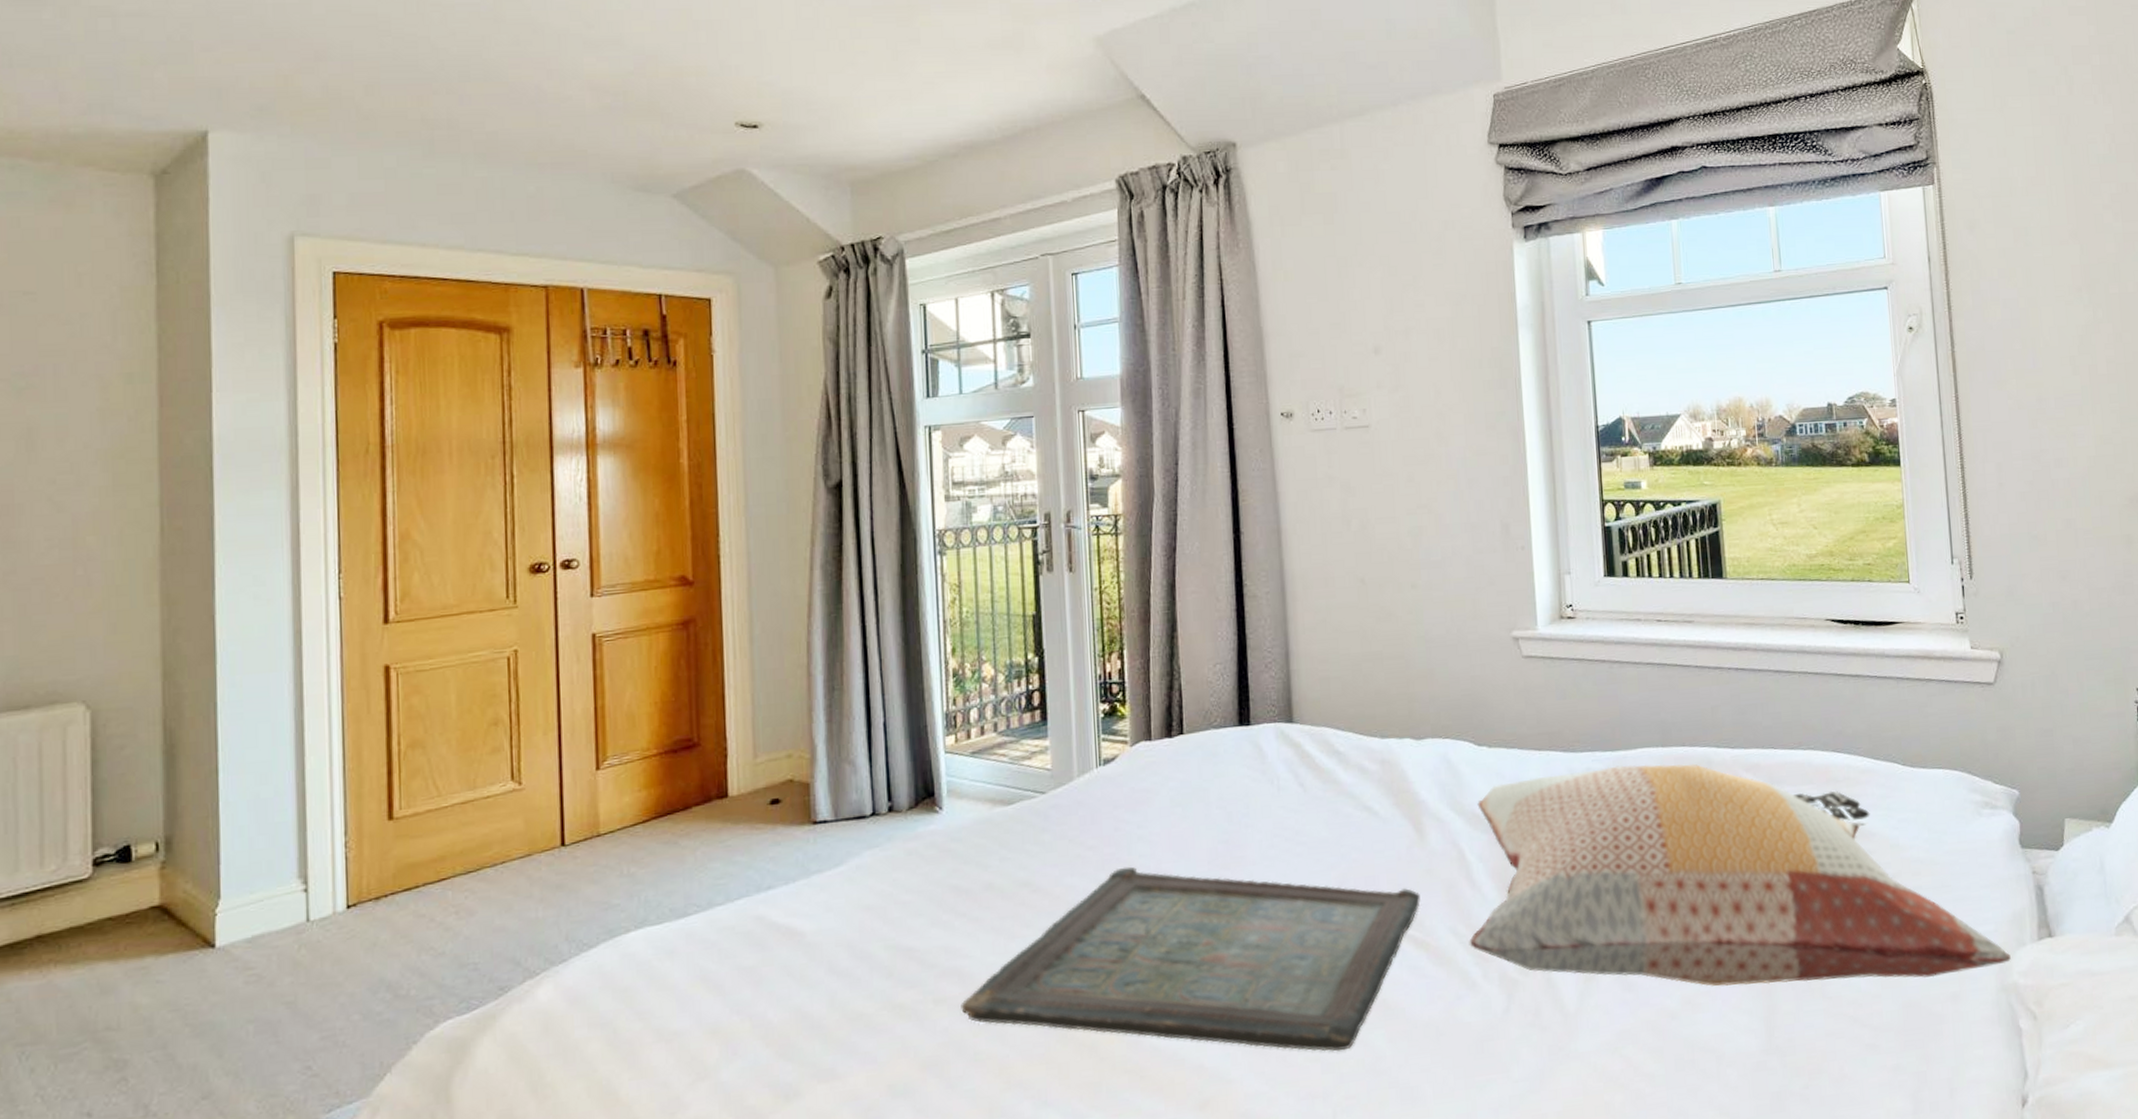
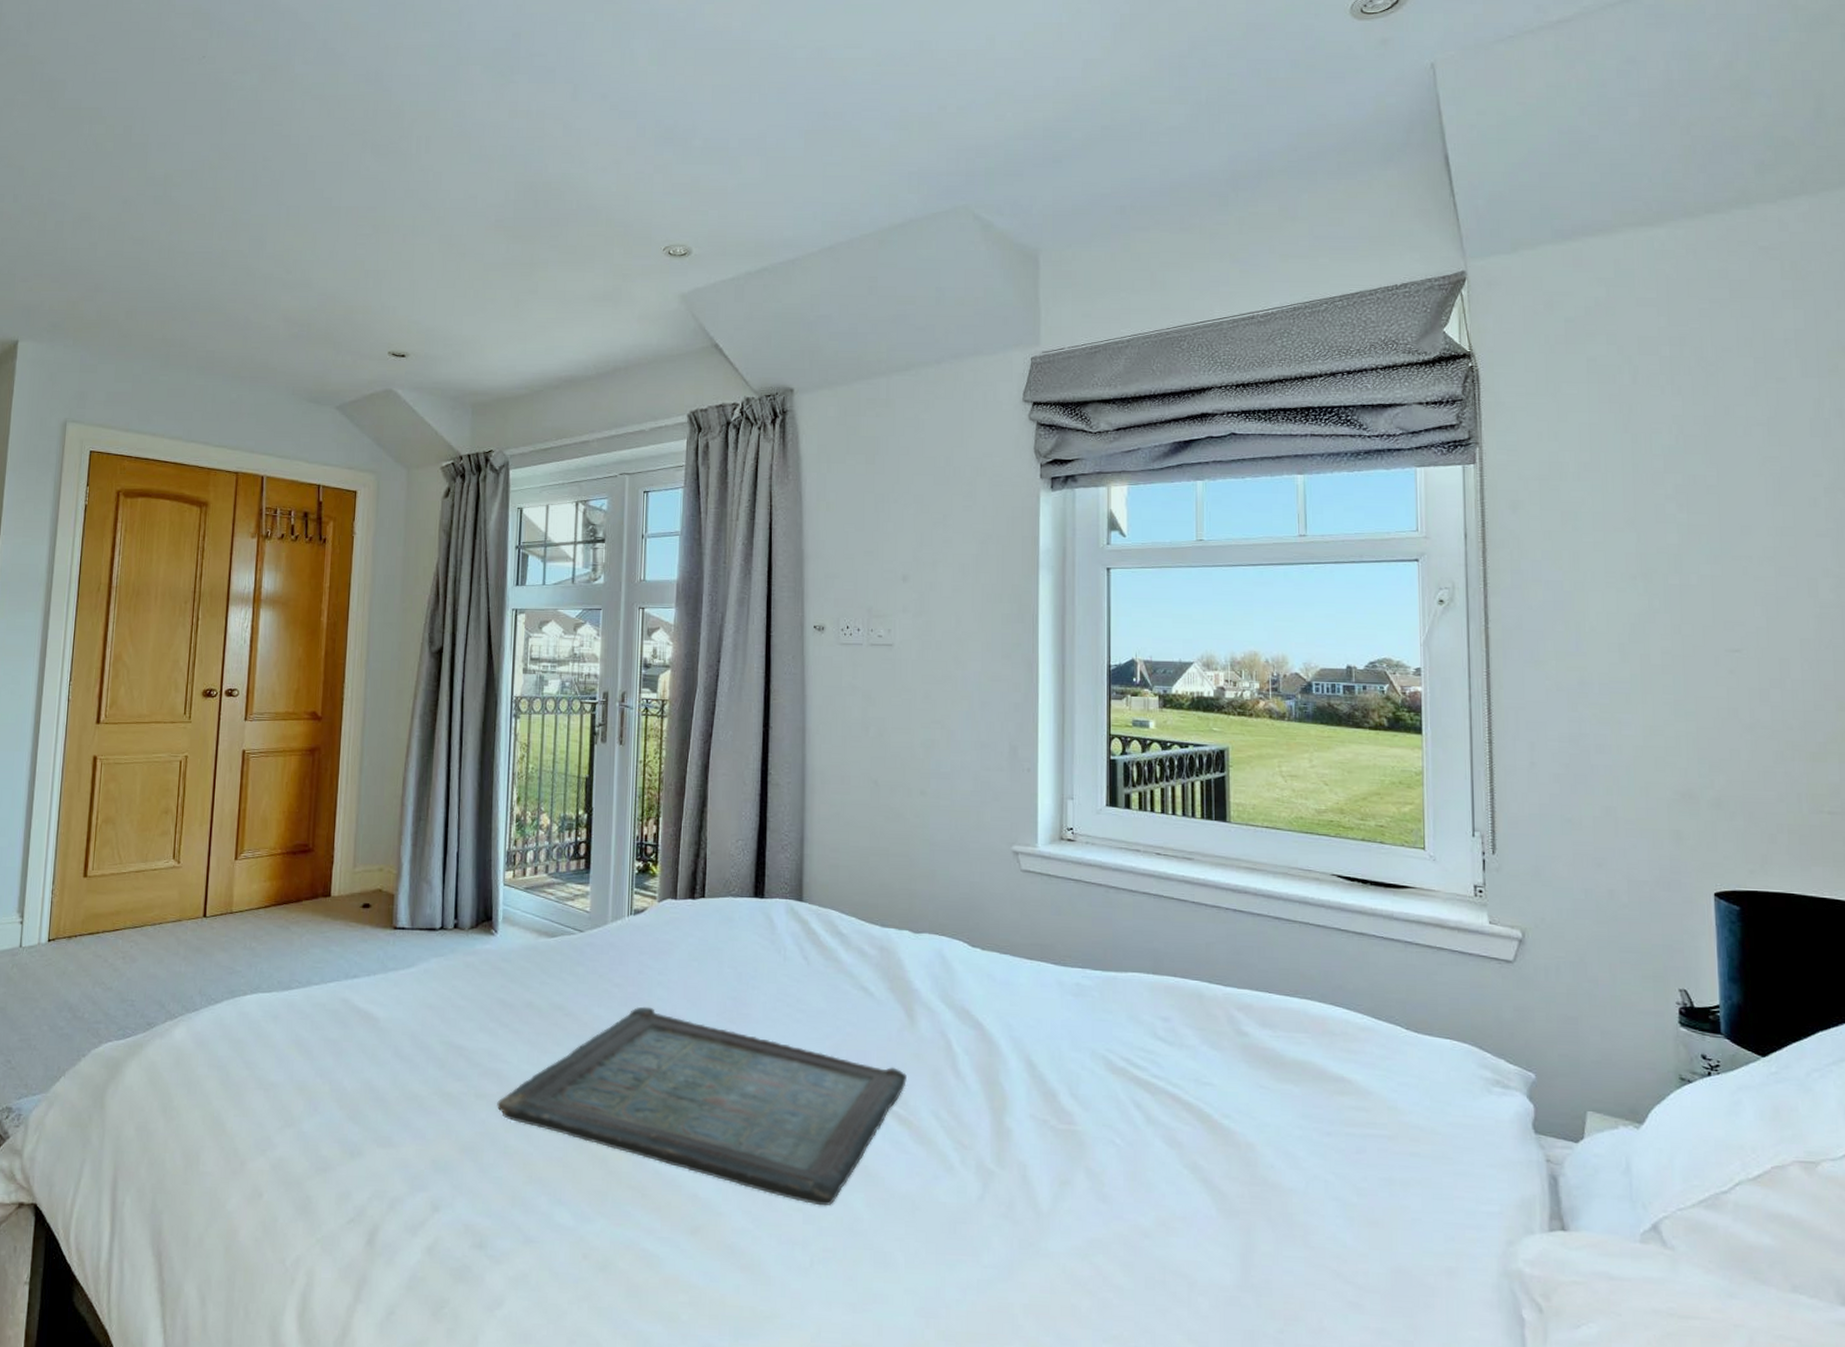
decorative pillow: present [1469,763,2011,987] -> none [950,984,1516,1249]

